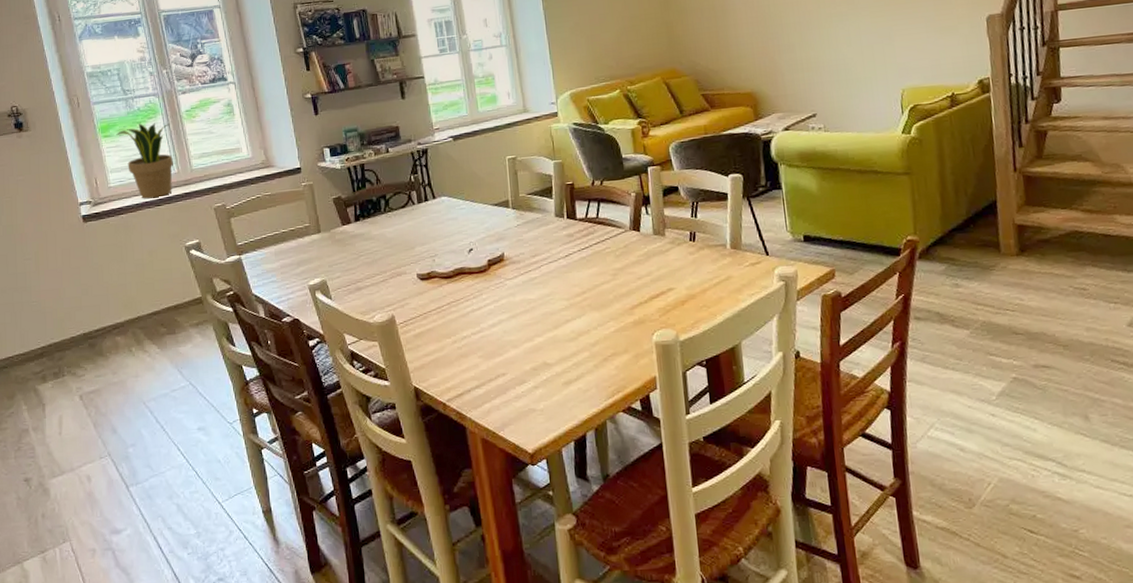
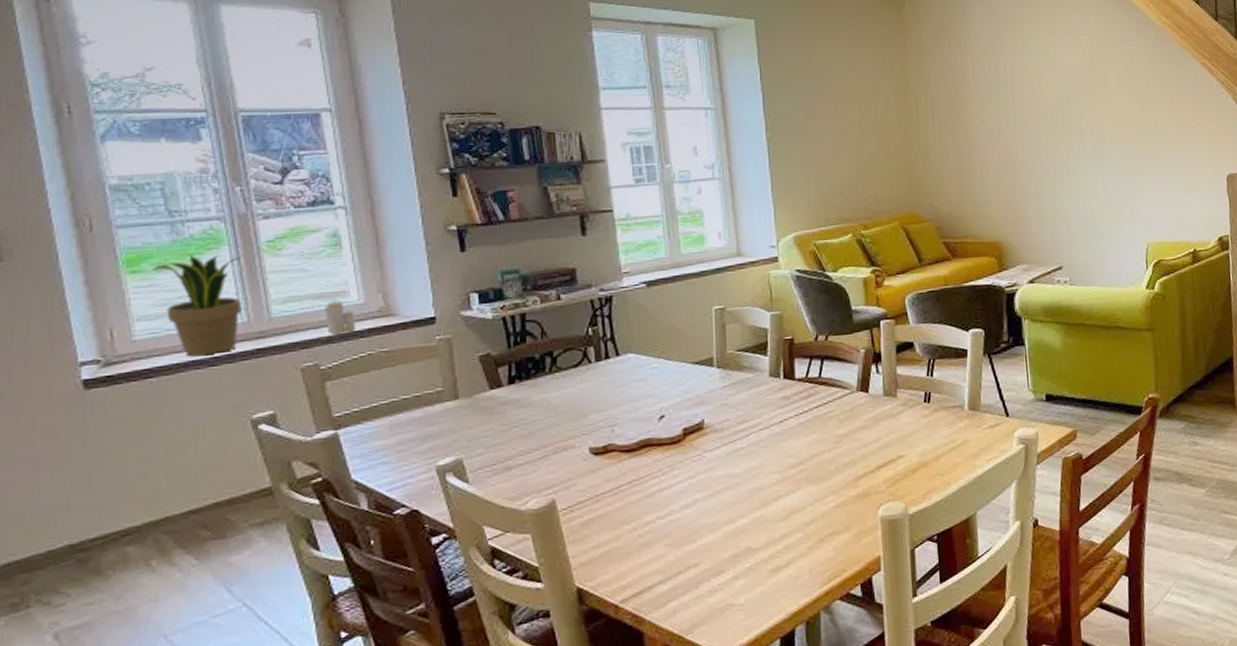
candle: none [226,155,247,182] -> present [325,299,355,334]

